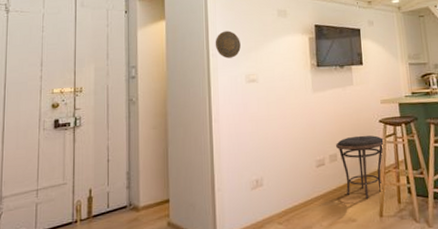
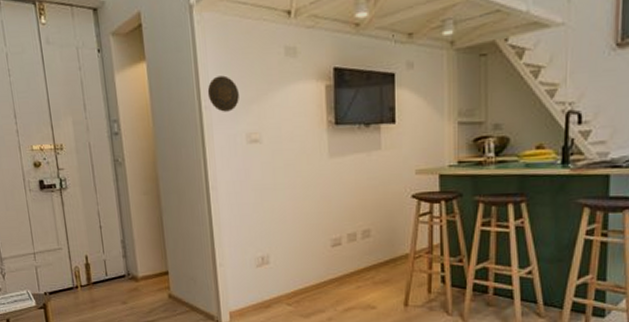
side table: present [336,135,385,199] -> none [356,212,417,285]

